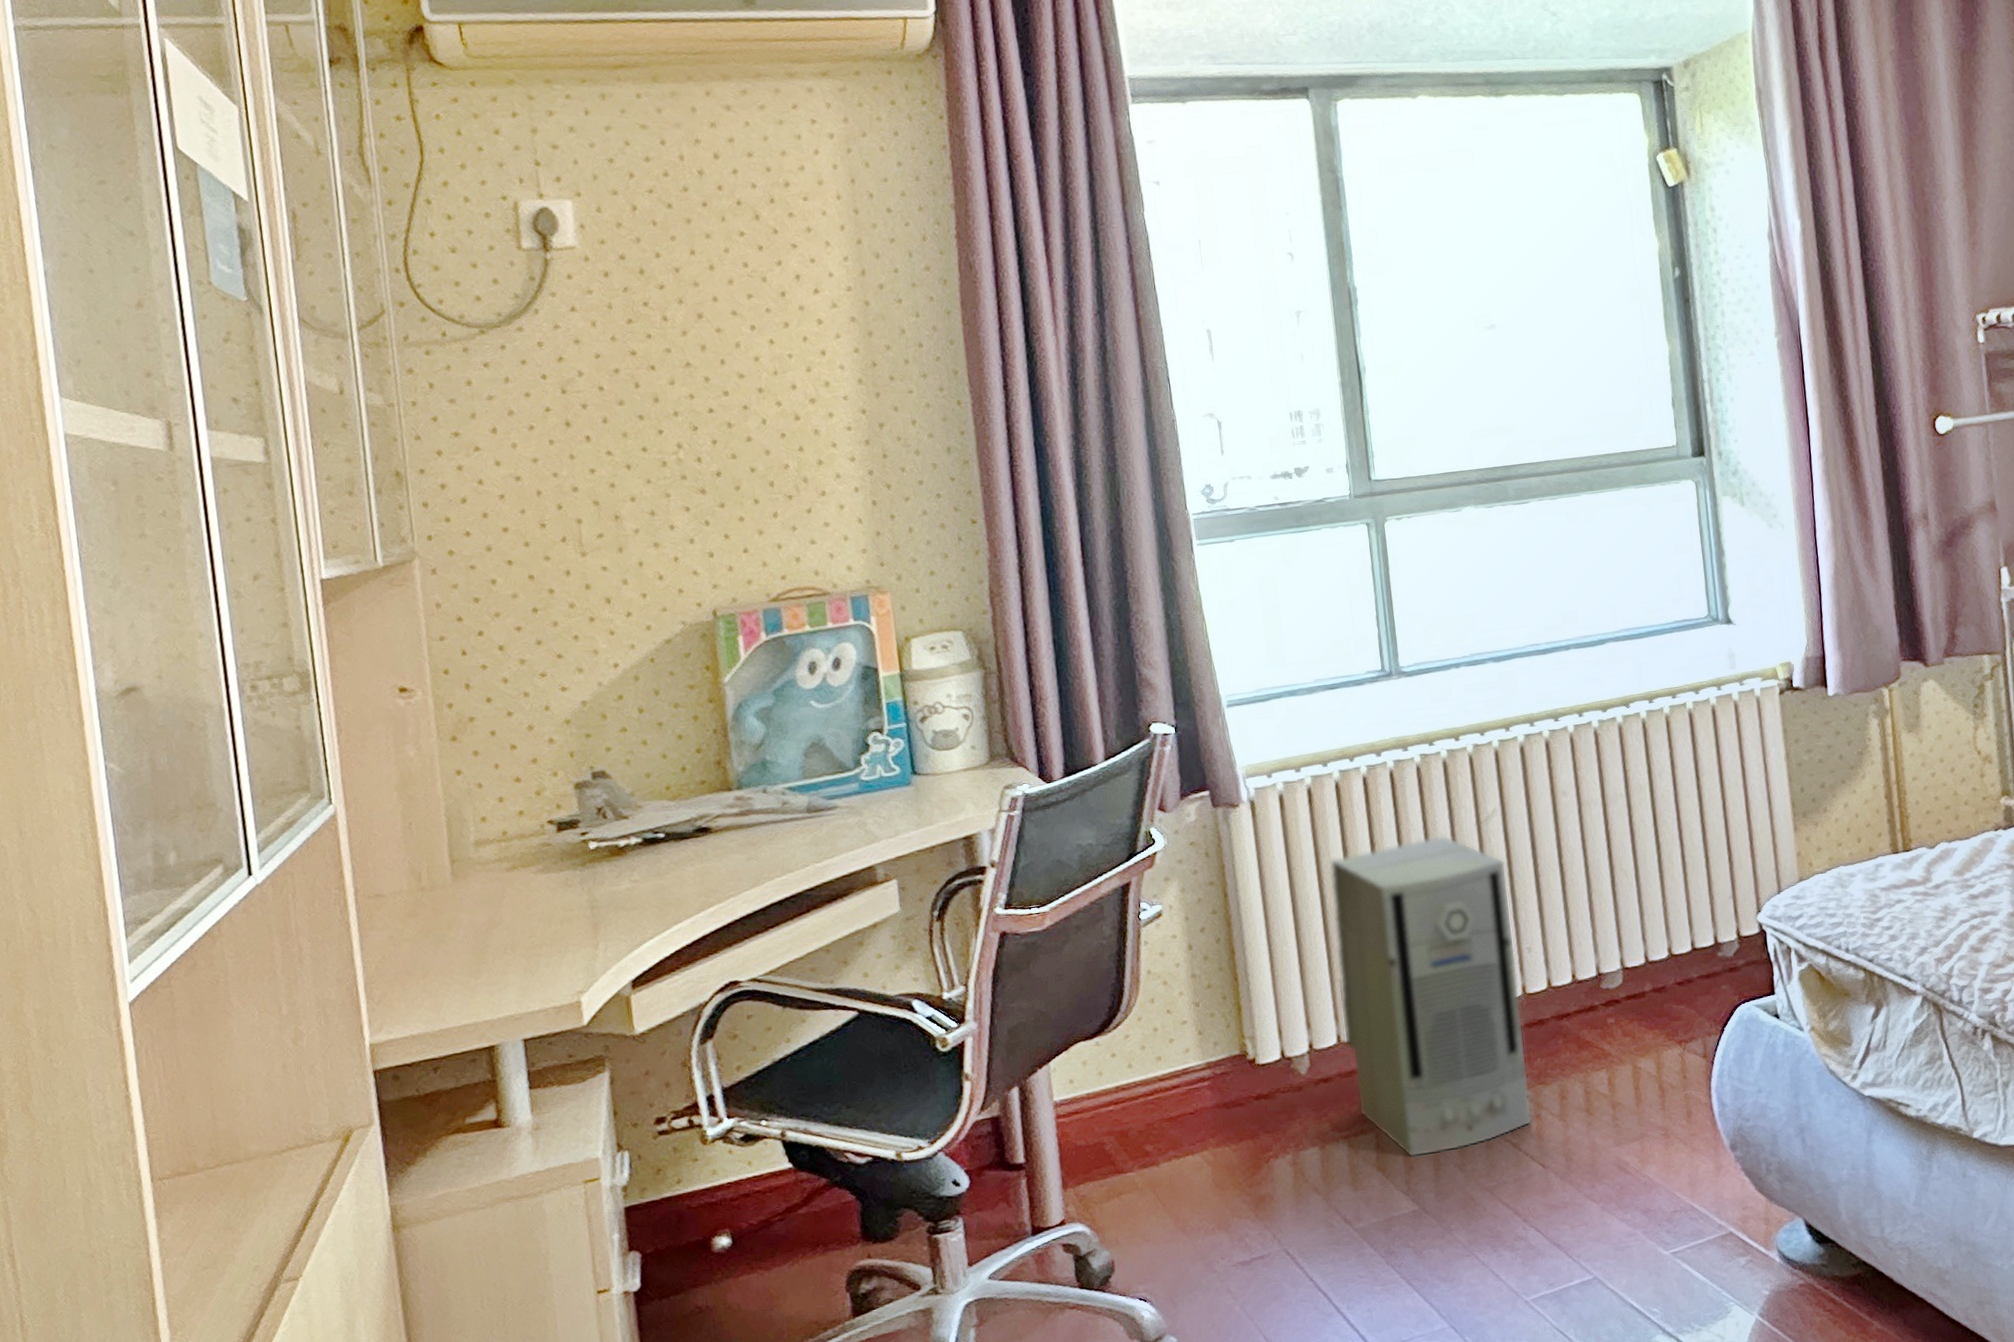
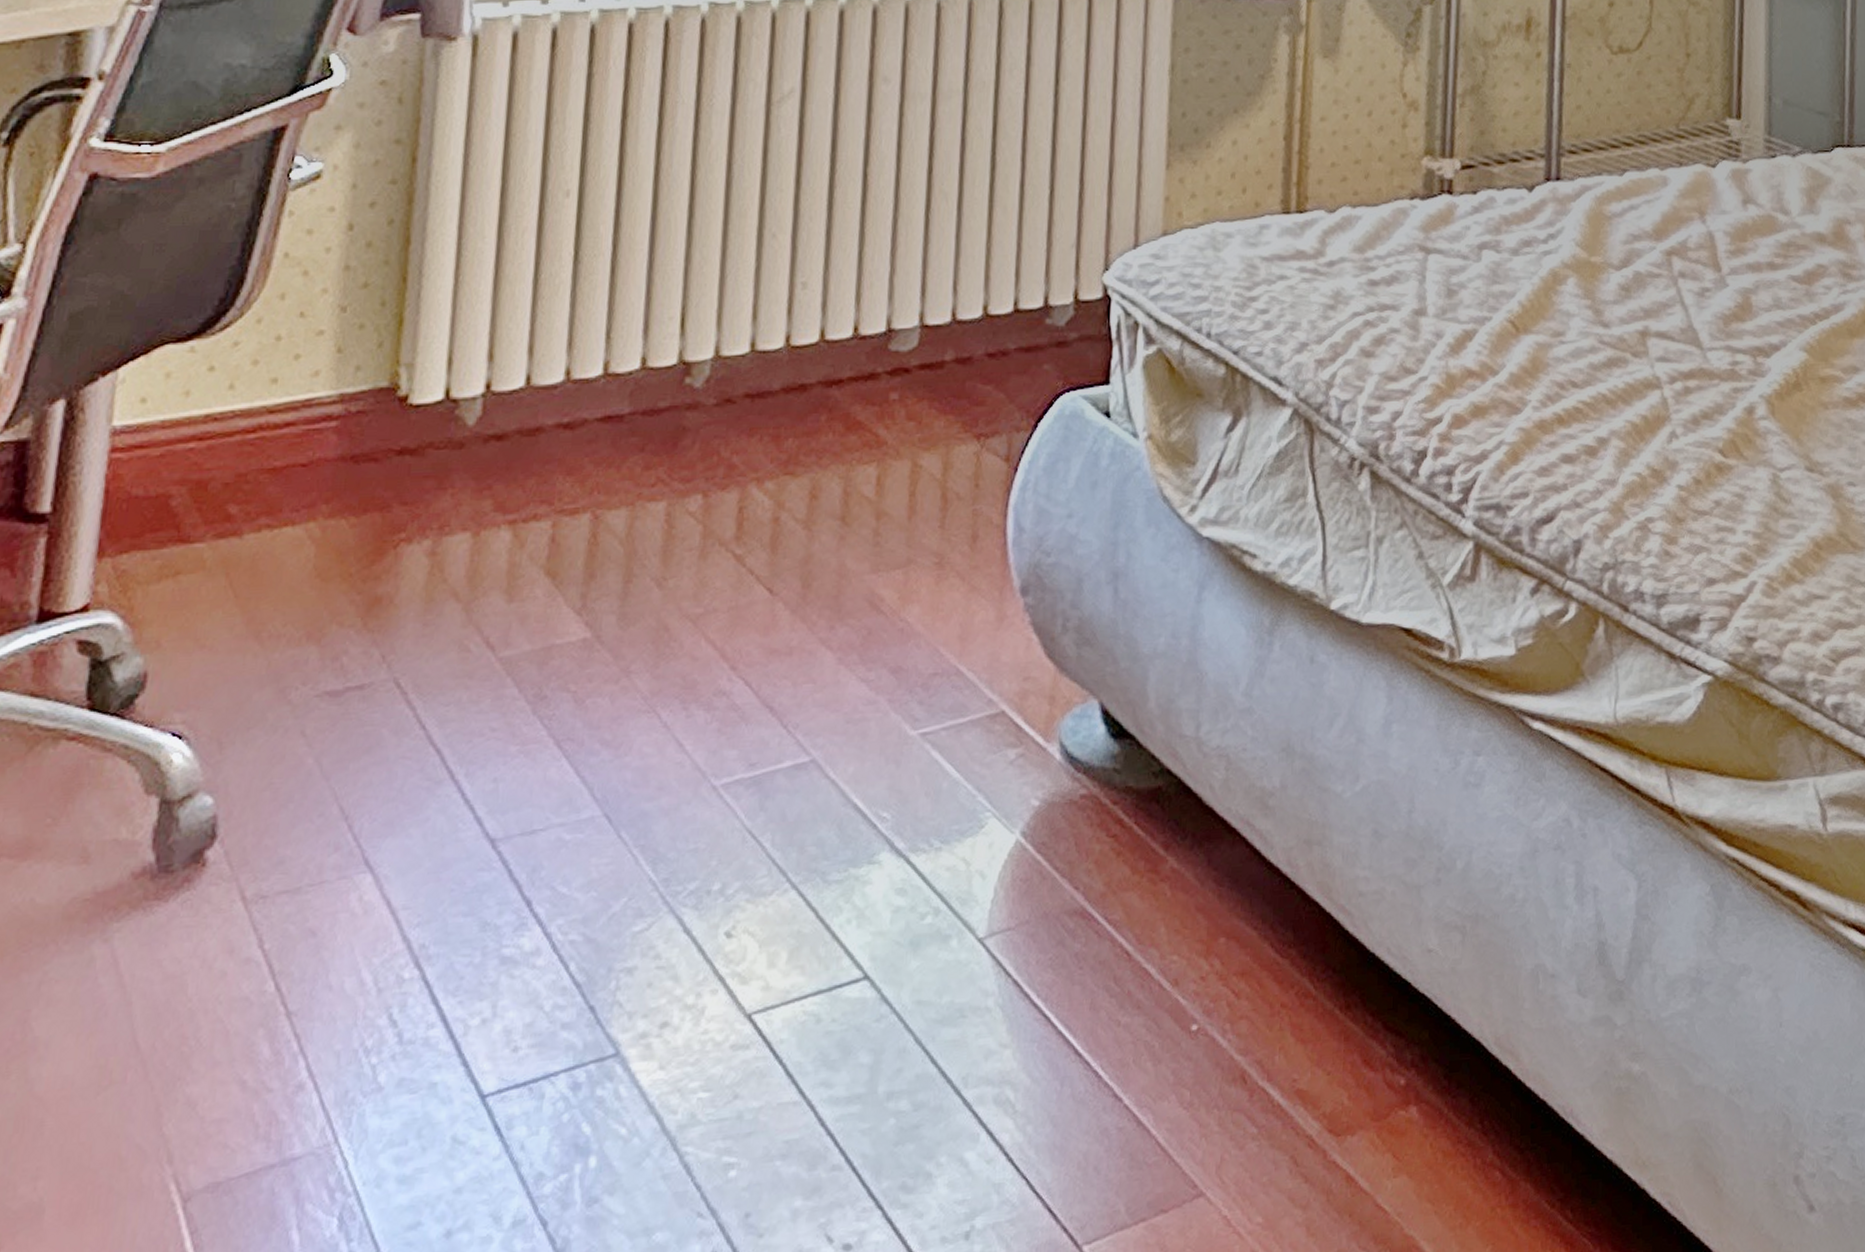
air purifier: present [1330,835,1533,1158] -> none [535,115,794,561]

